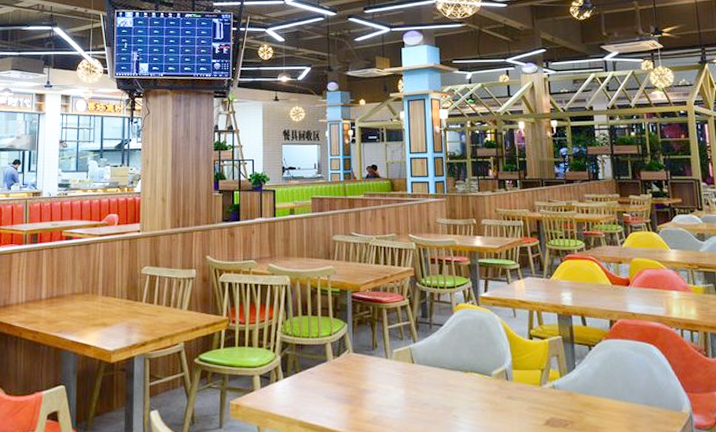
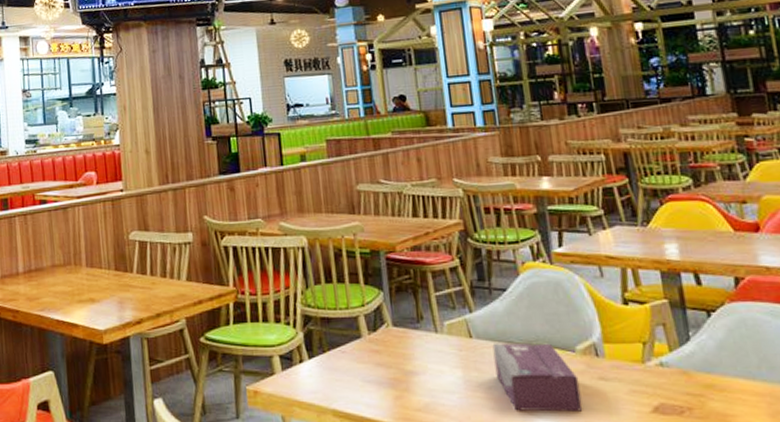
tissue box: none [429,368,494,424] -> present [492,343,583,412]

